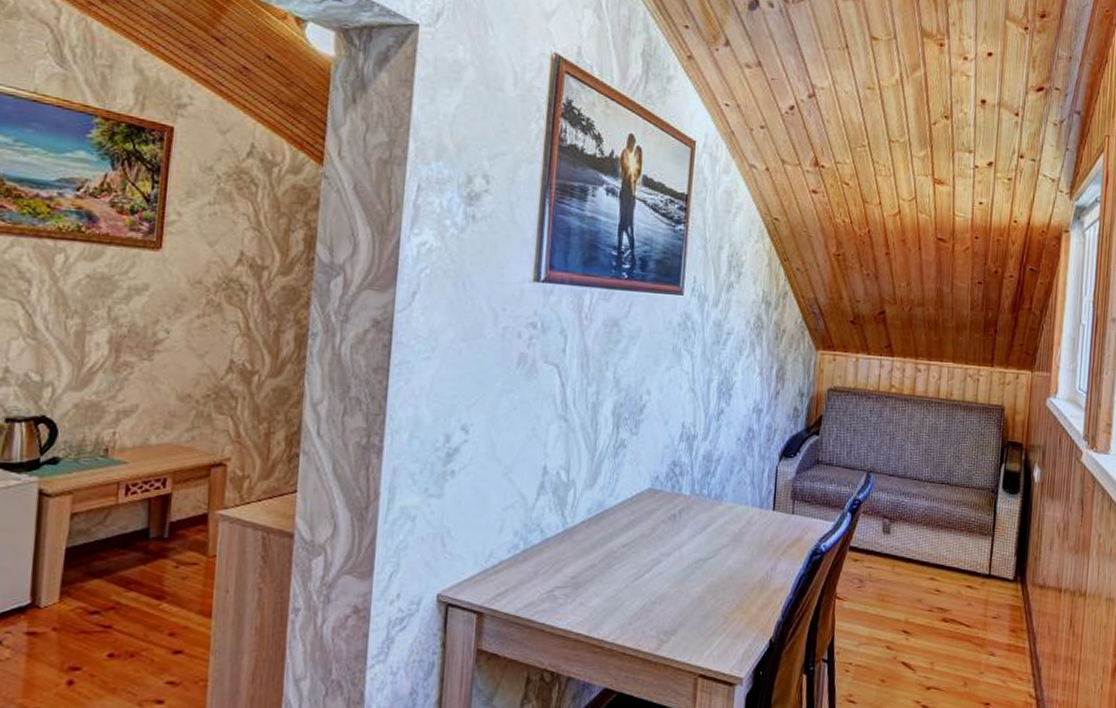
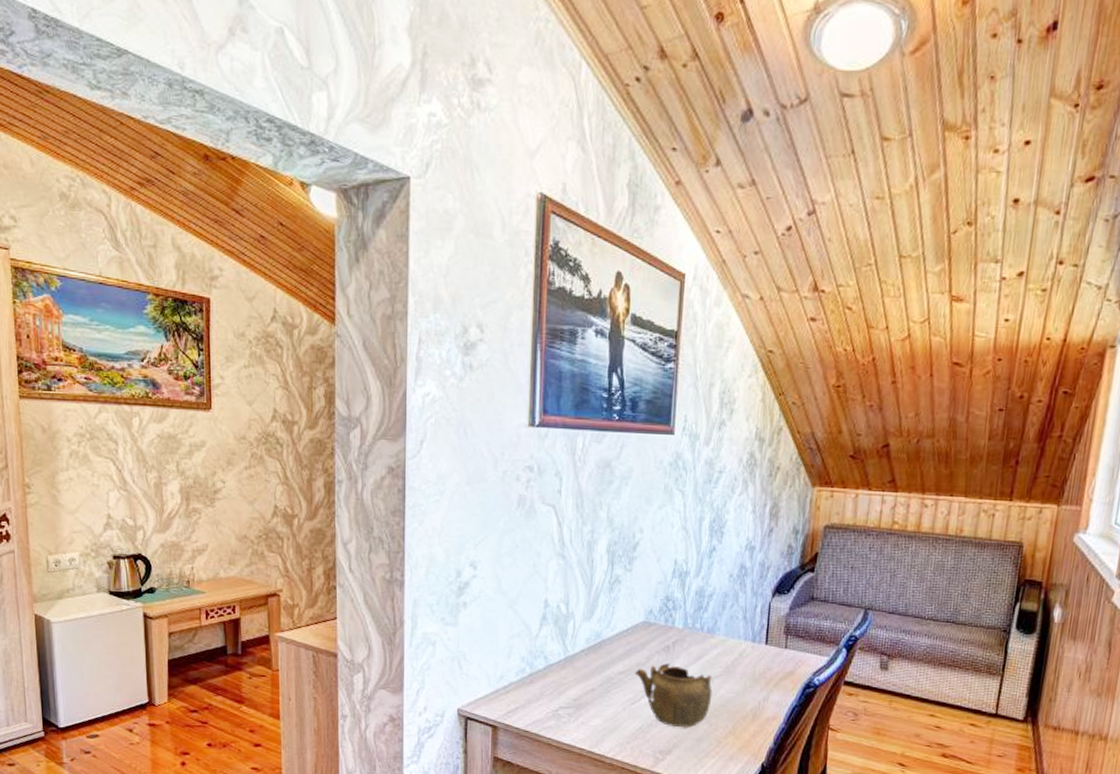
teapot: none [638,533,720,604] -> present [634,663,713,728]

